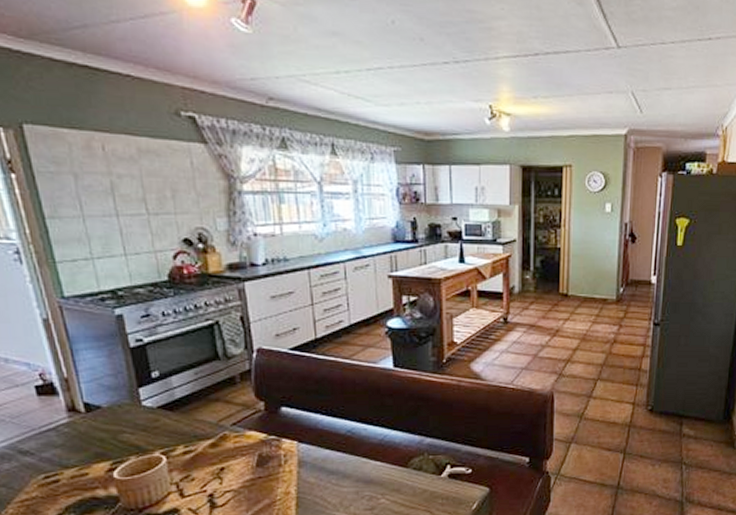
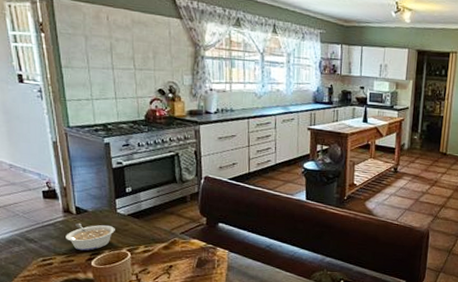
legume: none [74,423,142,459] -> present [66,222,115,251]

